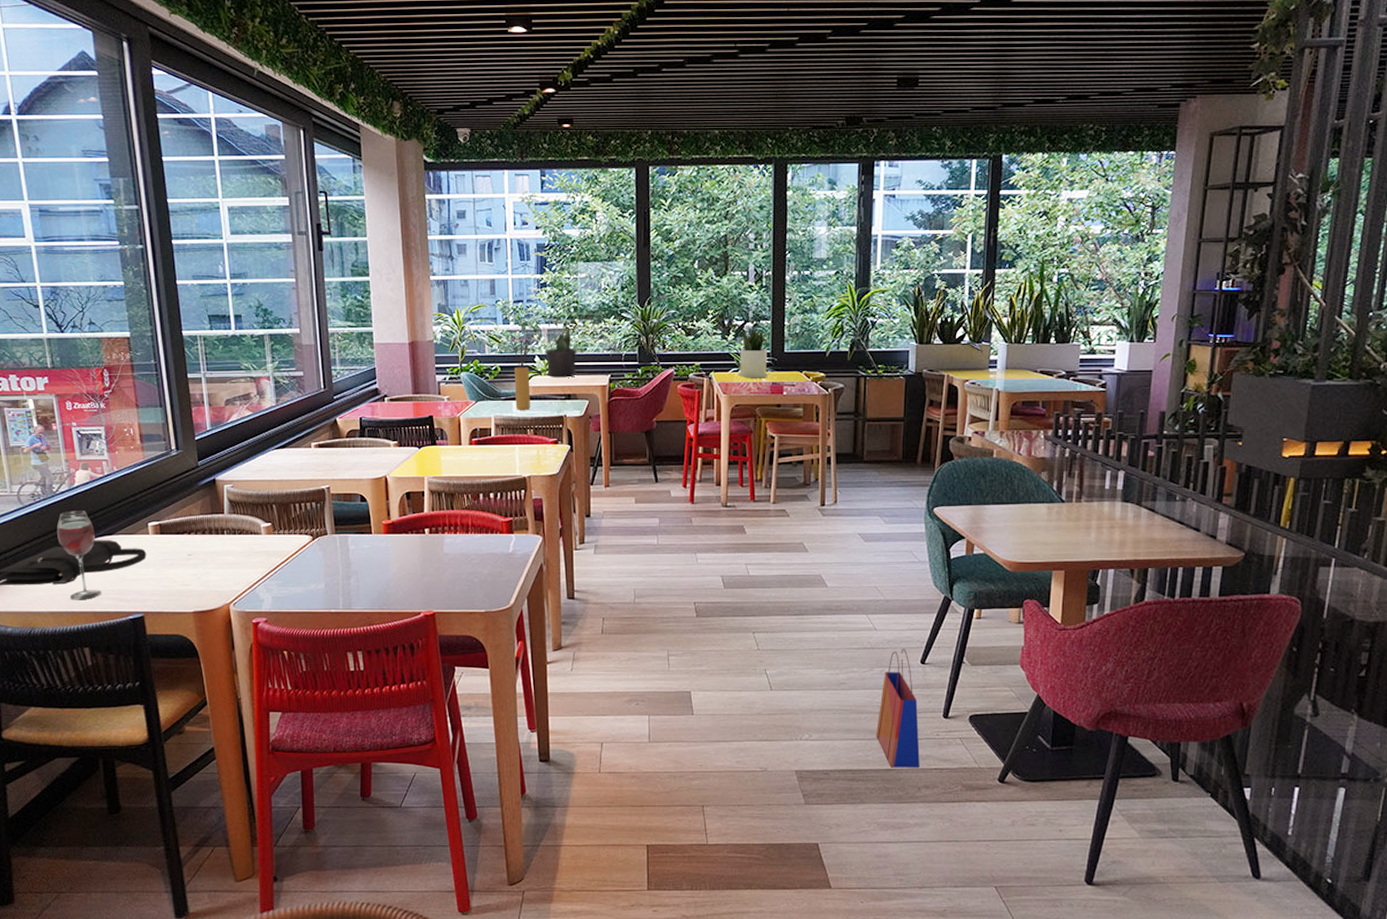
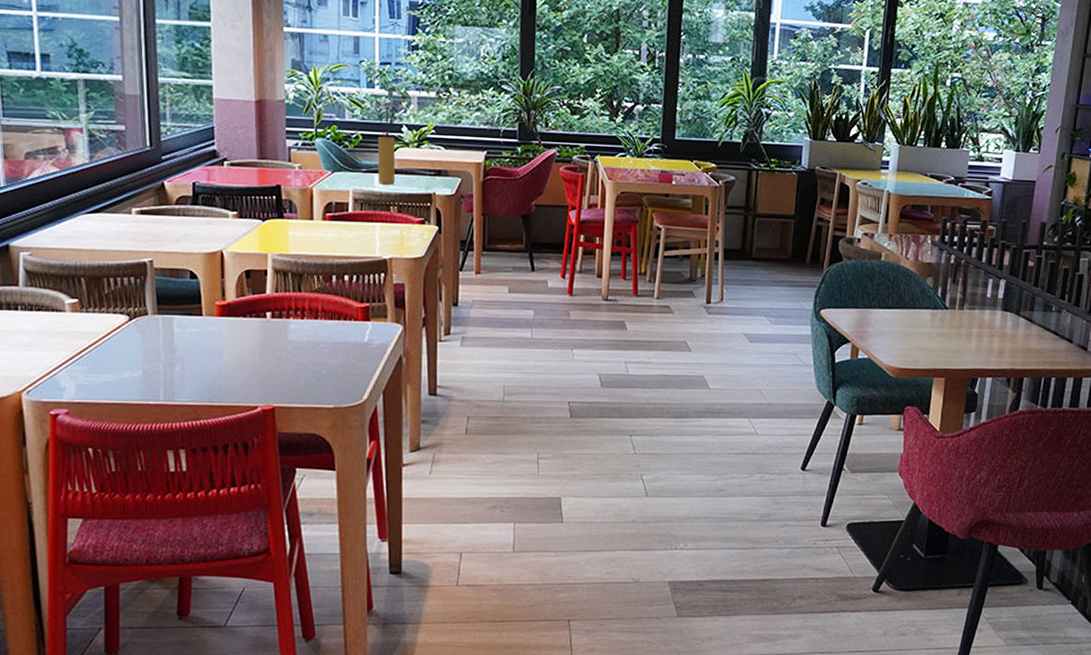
planter: present [544,326,577,379] -> none [414,95,451,152]
planter: present [736,329,769,378] -> none [623,112,658,166]
shopping bag: present [876,649,920,768] -> none [753,455,797,578]

